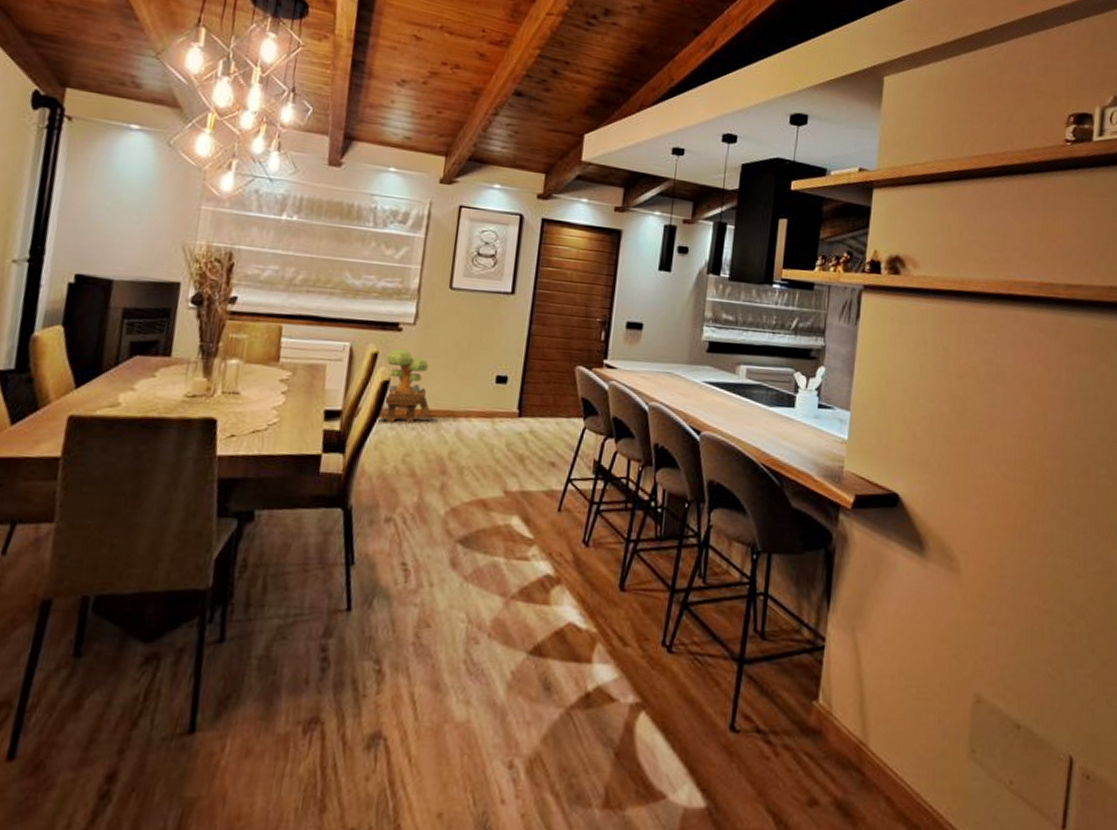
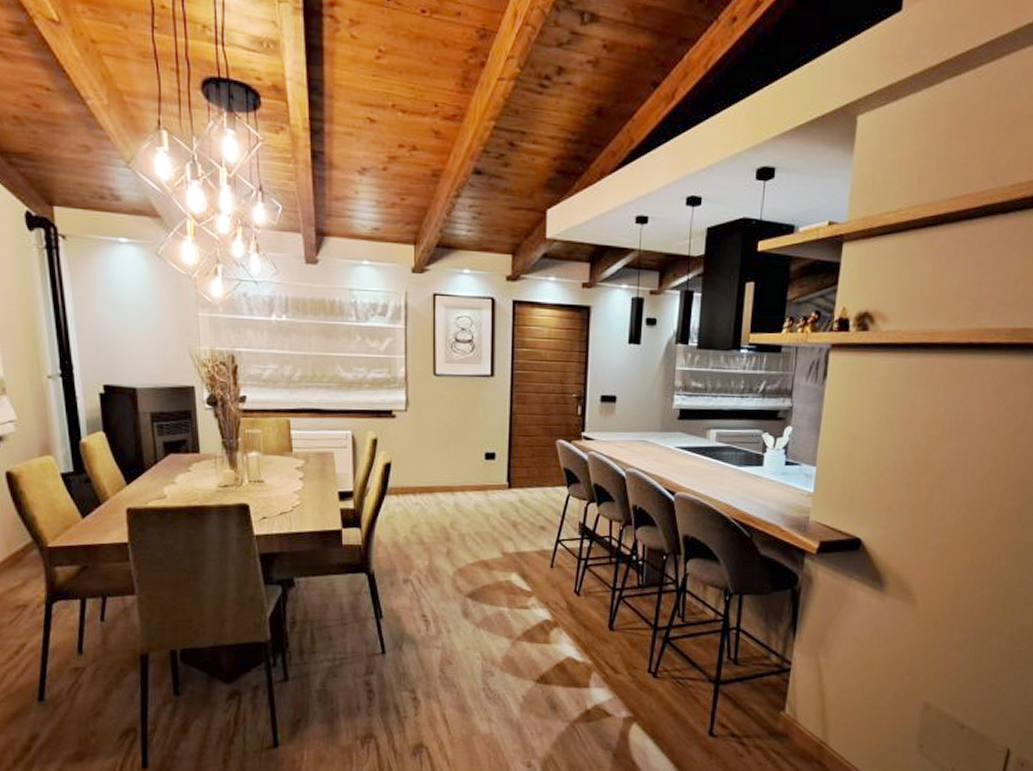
potted tree: present [383,349,431,424] -> none [384,434,431,500]

